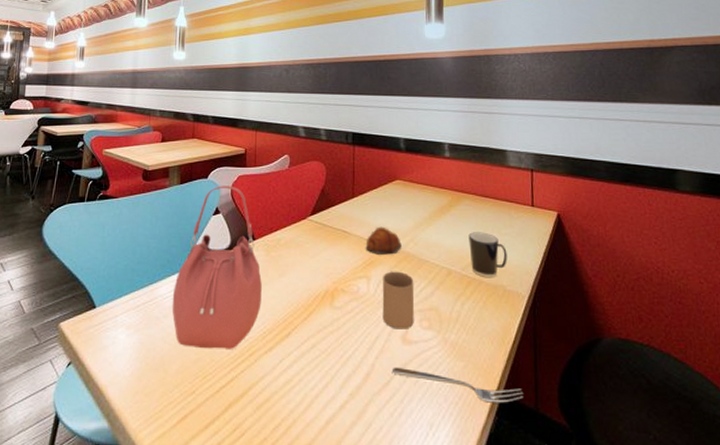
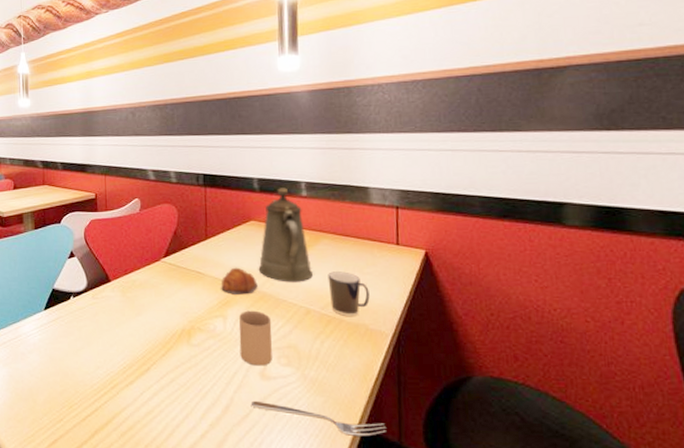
handbag: present [172,186,262,349] -> none [35,230,120,382]
coffee pot: none [402,148,454,241] -> present [258,188,313,281]

